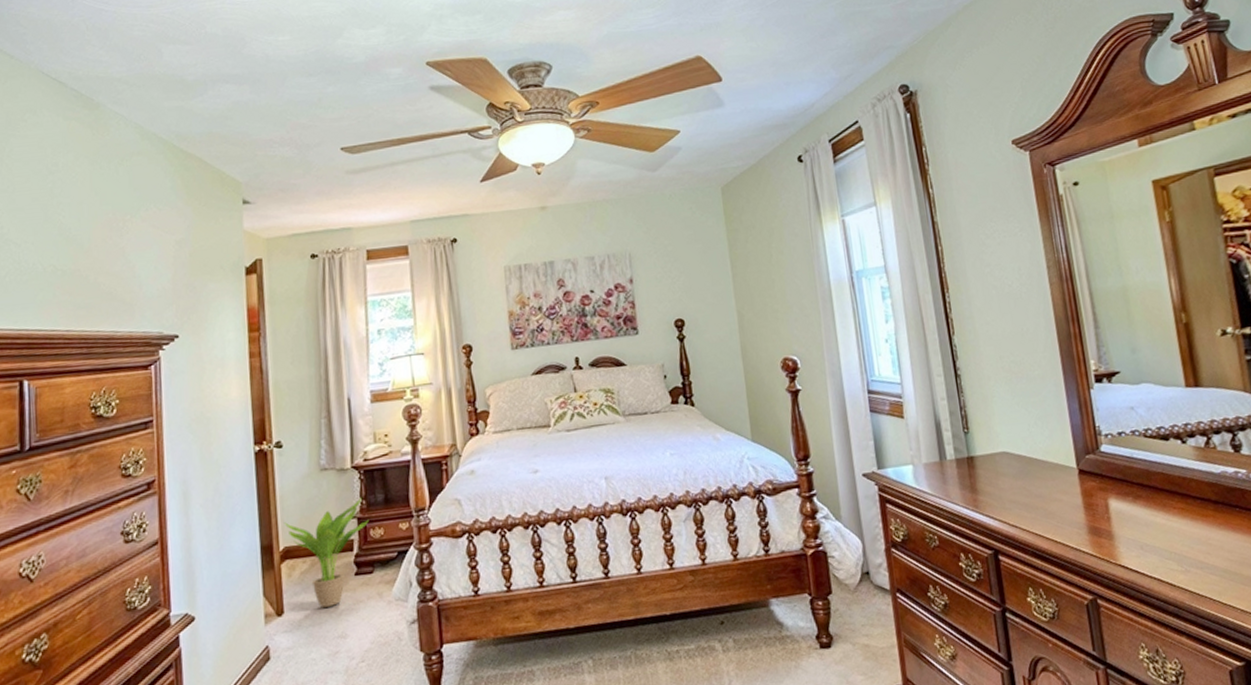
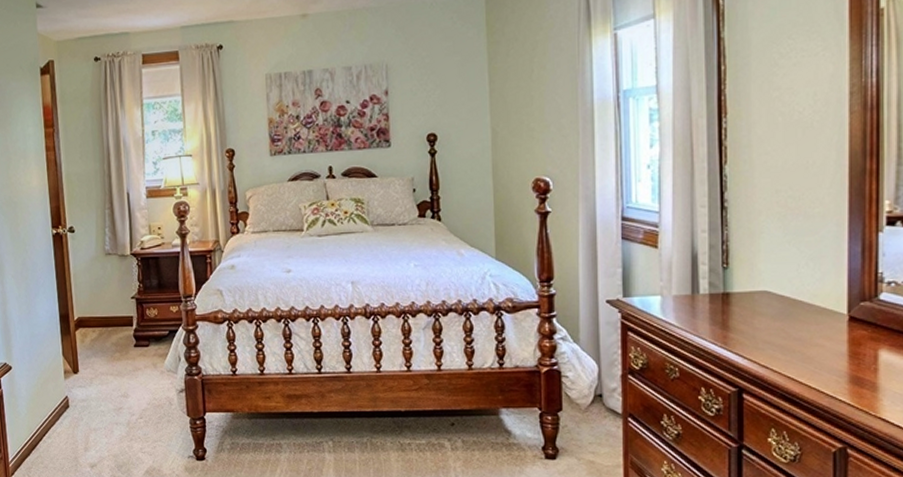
potted plant: present [283,497,369,608] -> none [77,281,145,370]

